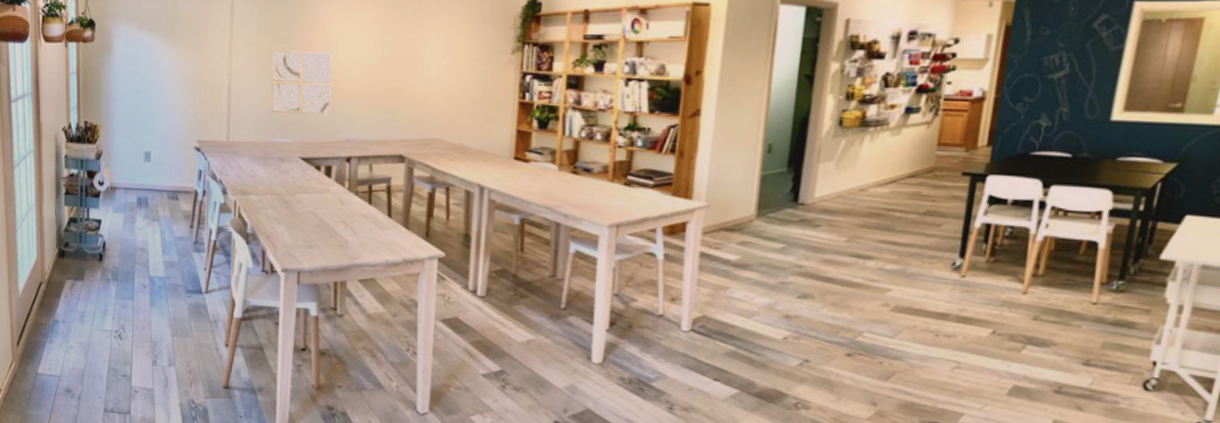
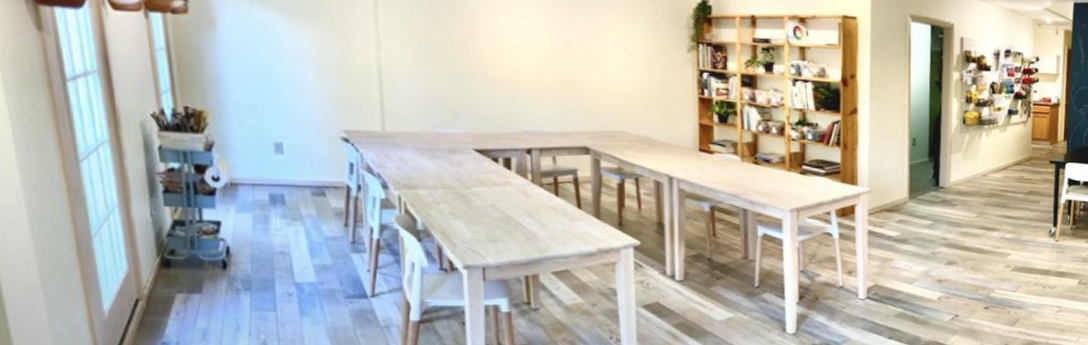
wall art: present [271,50,332,115] -> none [429,36,505,105]

